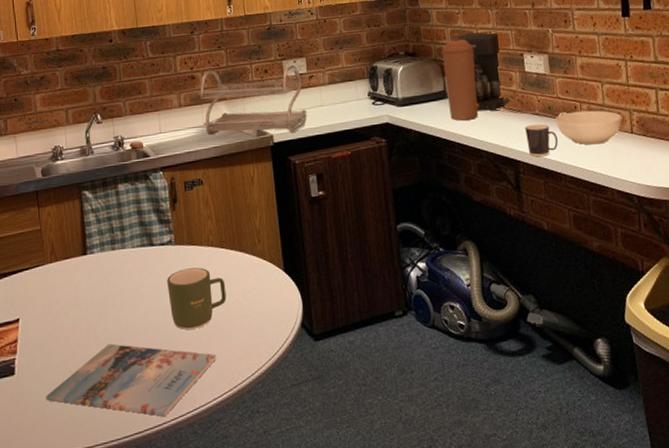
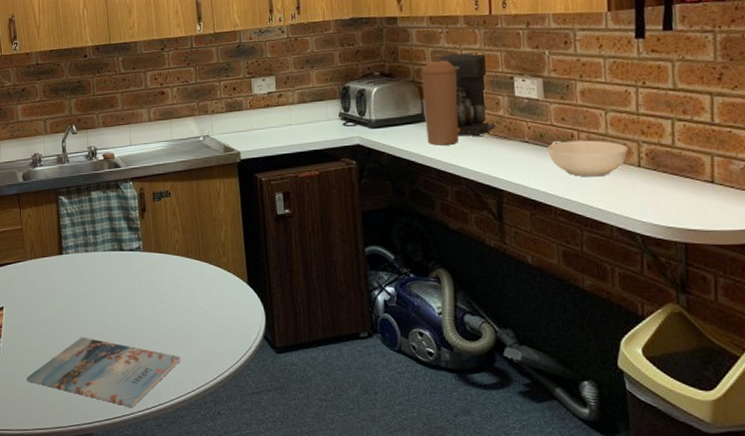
mug: present [167,267,227,330] -> none [135,274,191,332]
dish rack: present [199,64,307,136] -> none [168,83,275,151]
mug: present [525,124,559,157] -> none [512,152,550,187]

